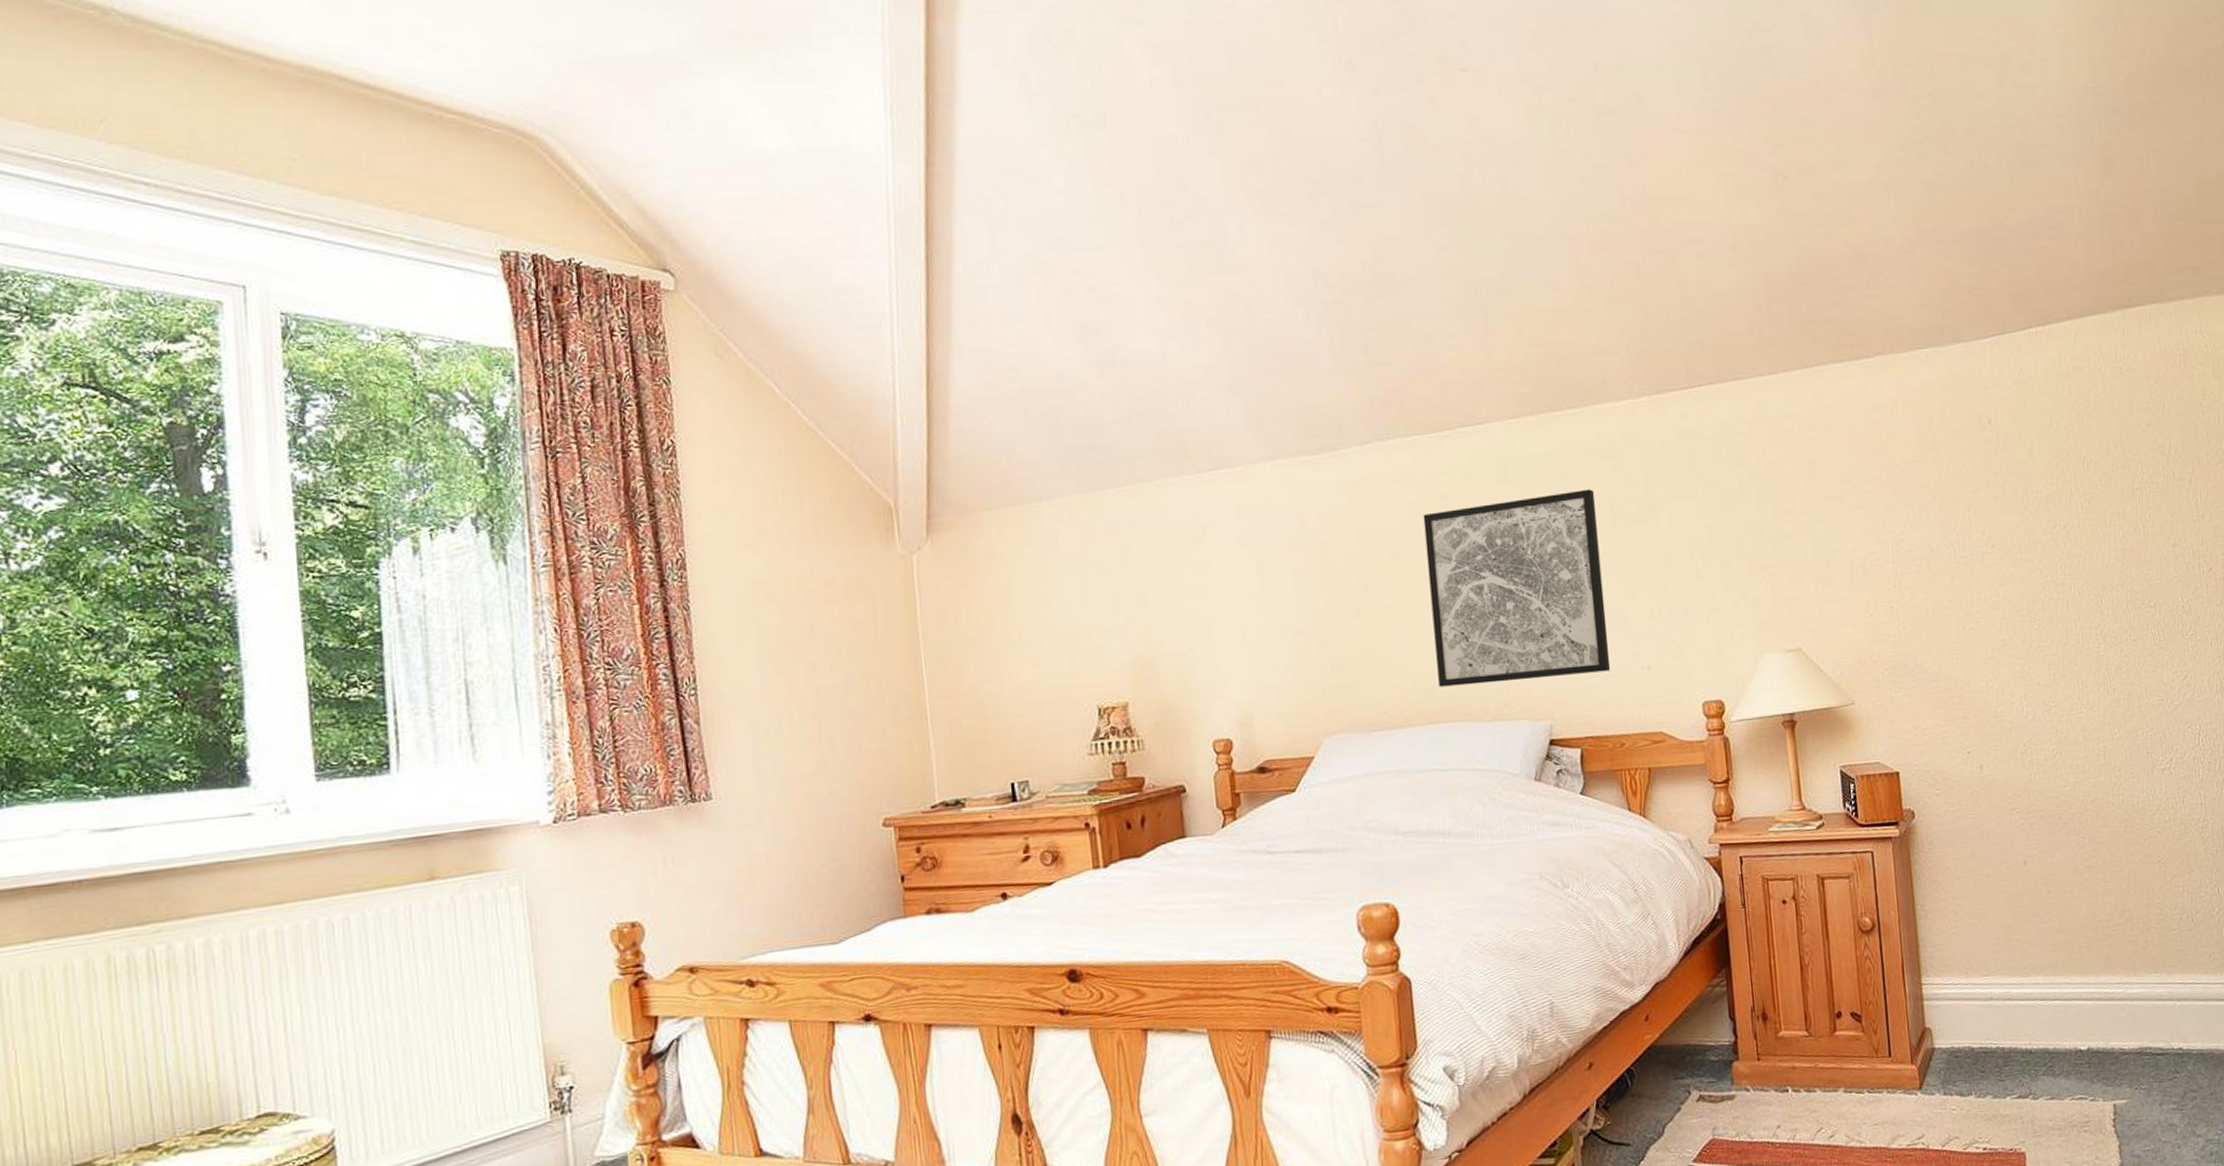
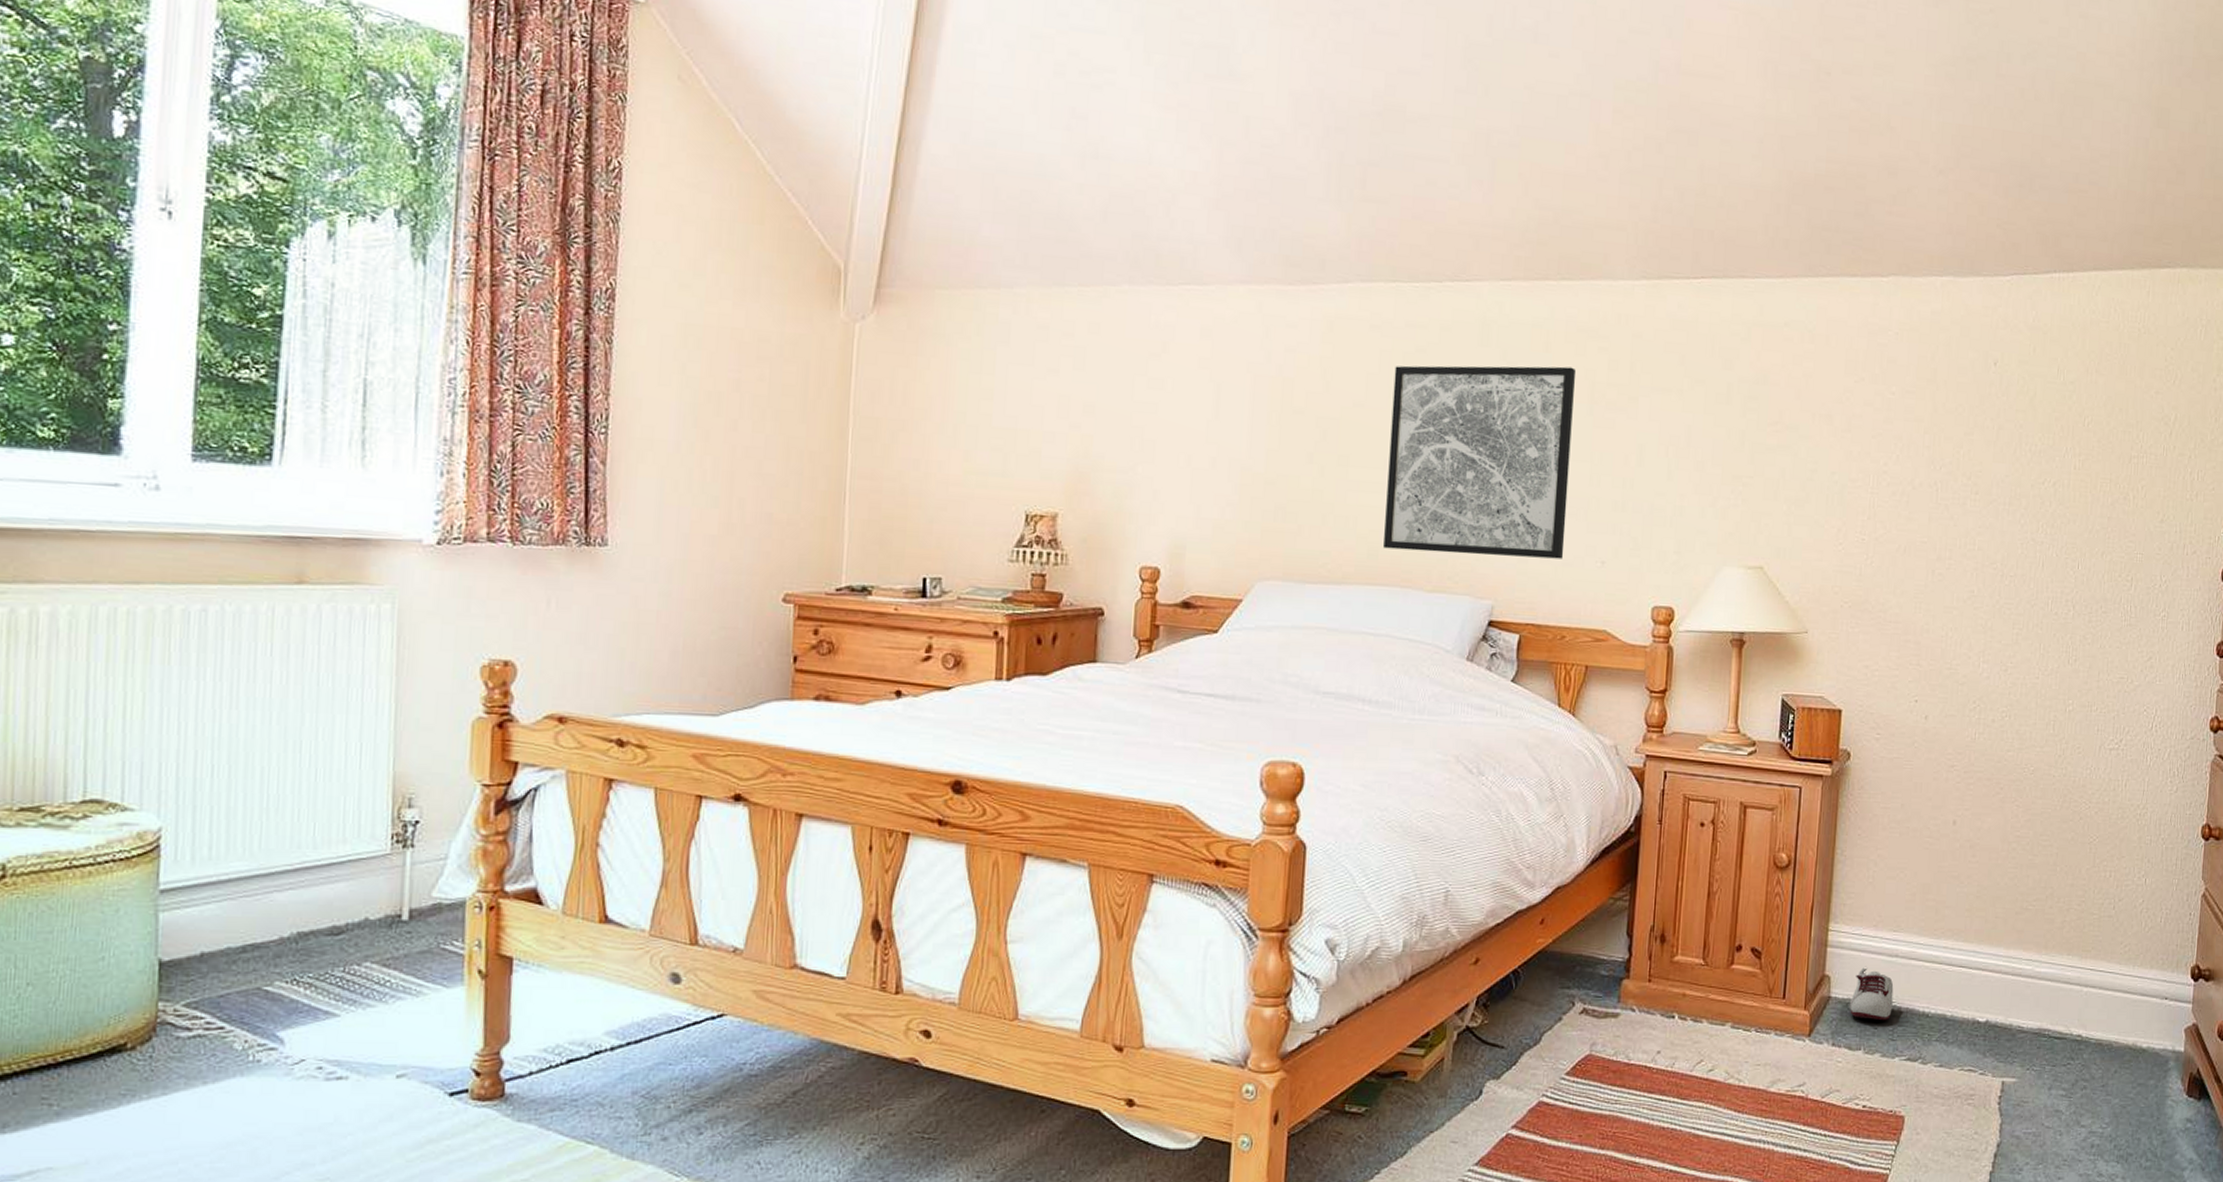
shoe: none [1953,1013,1996,1065] -> present [1849,966,1894,1020]

